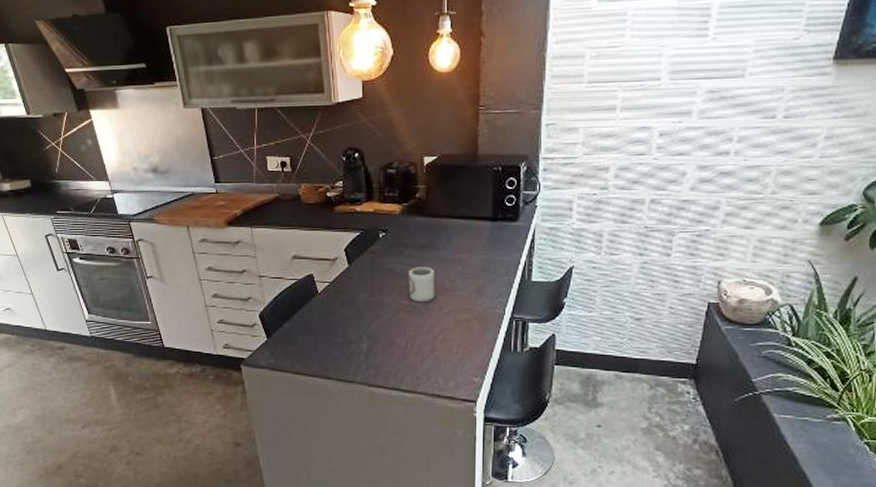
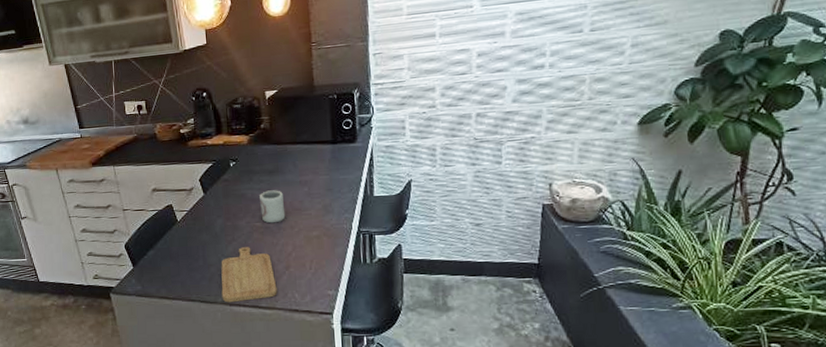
chopping board: none [360,325,420,383] -> present [221,247,277,303]

